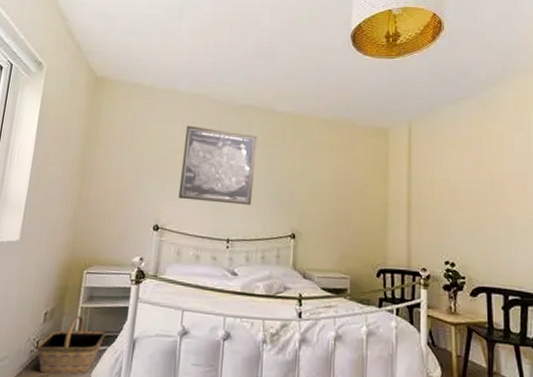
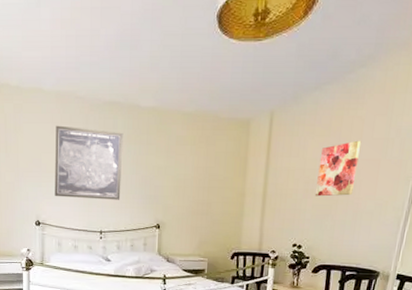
wall art: none [462,153,504,210] -> present [314,140,362,197]

